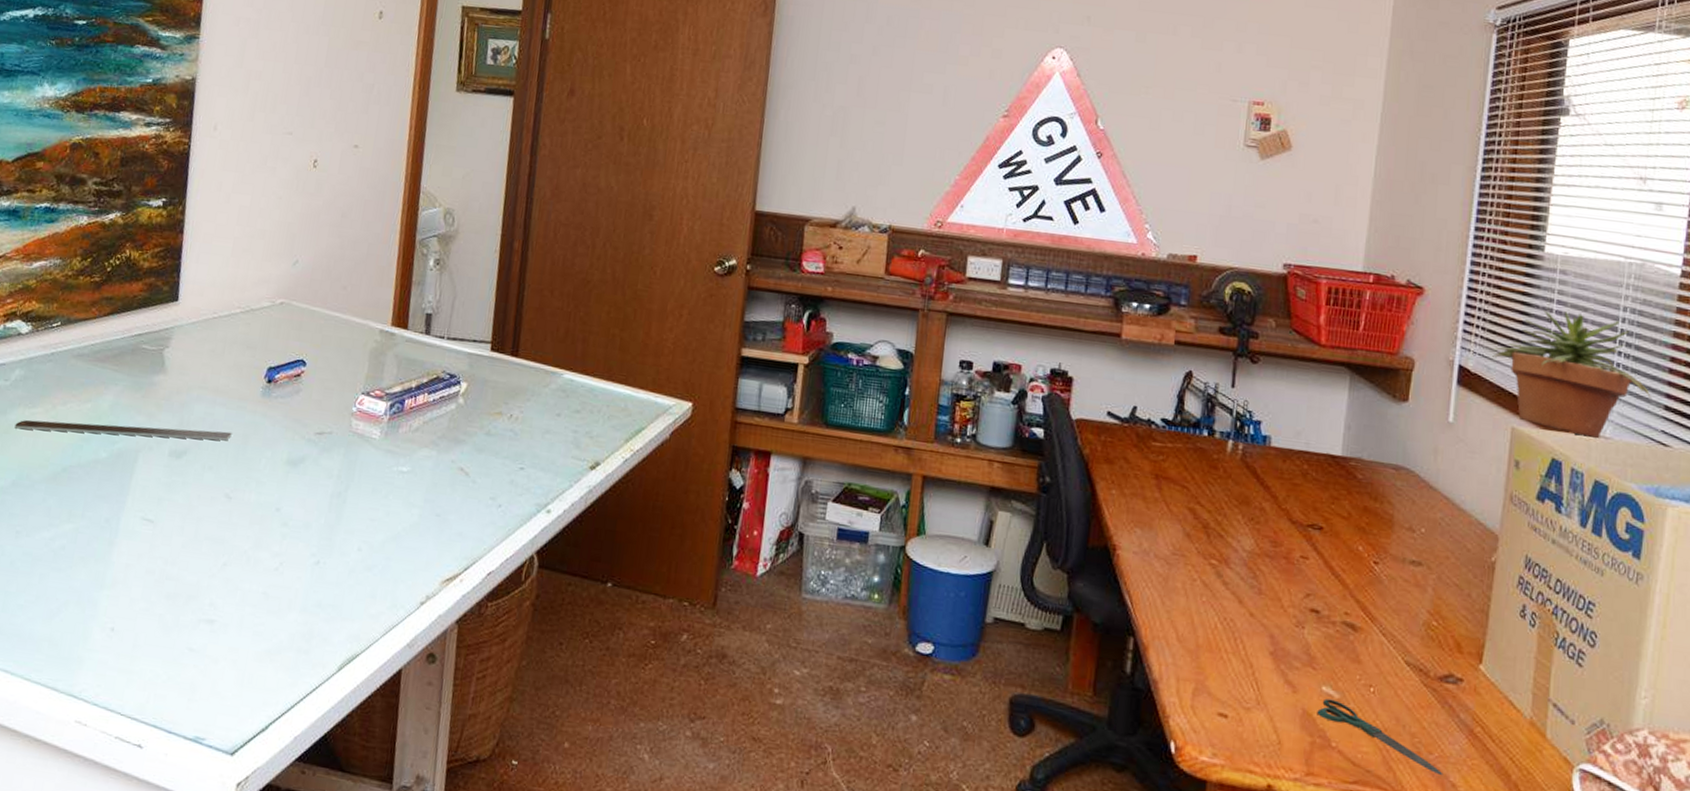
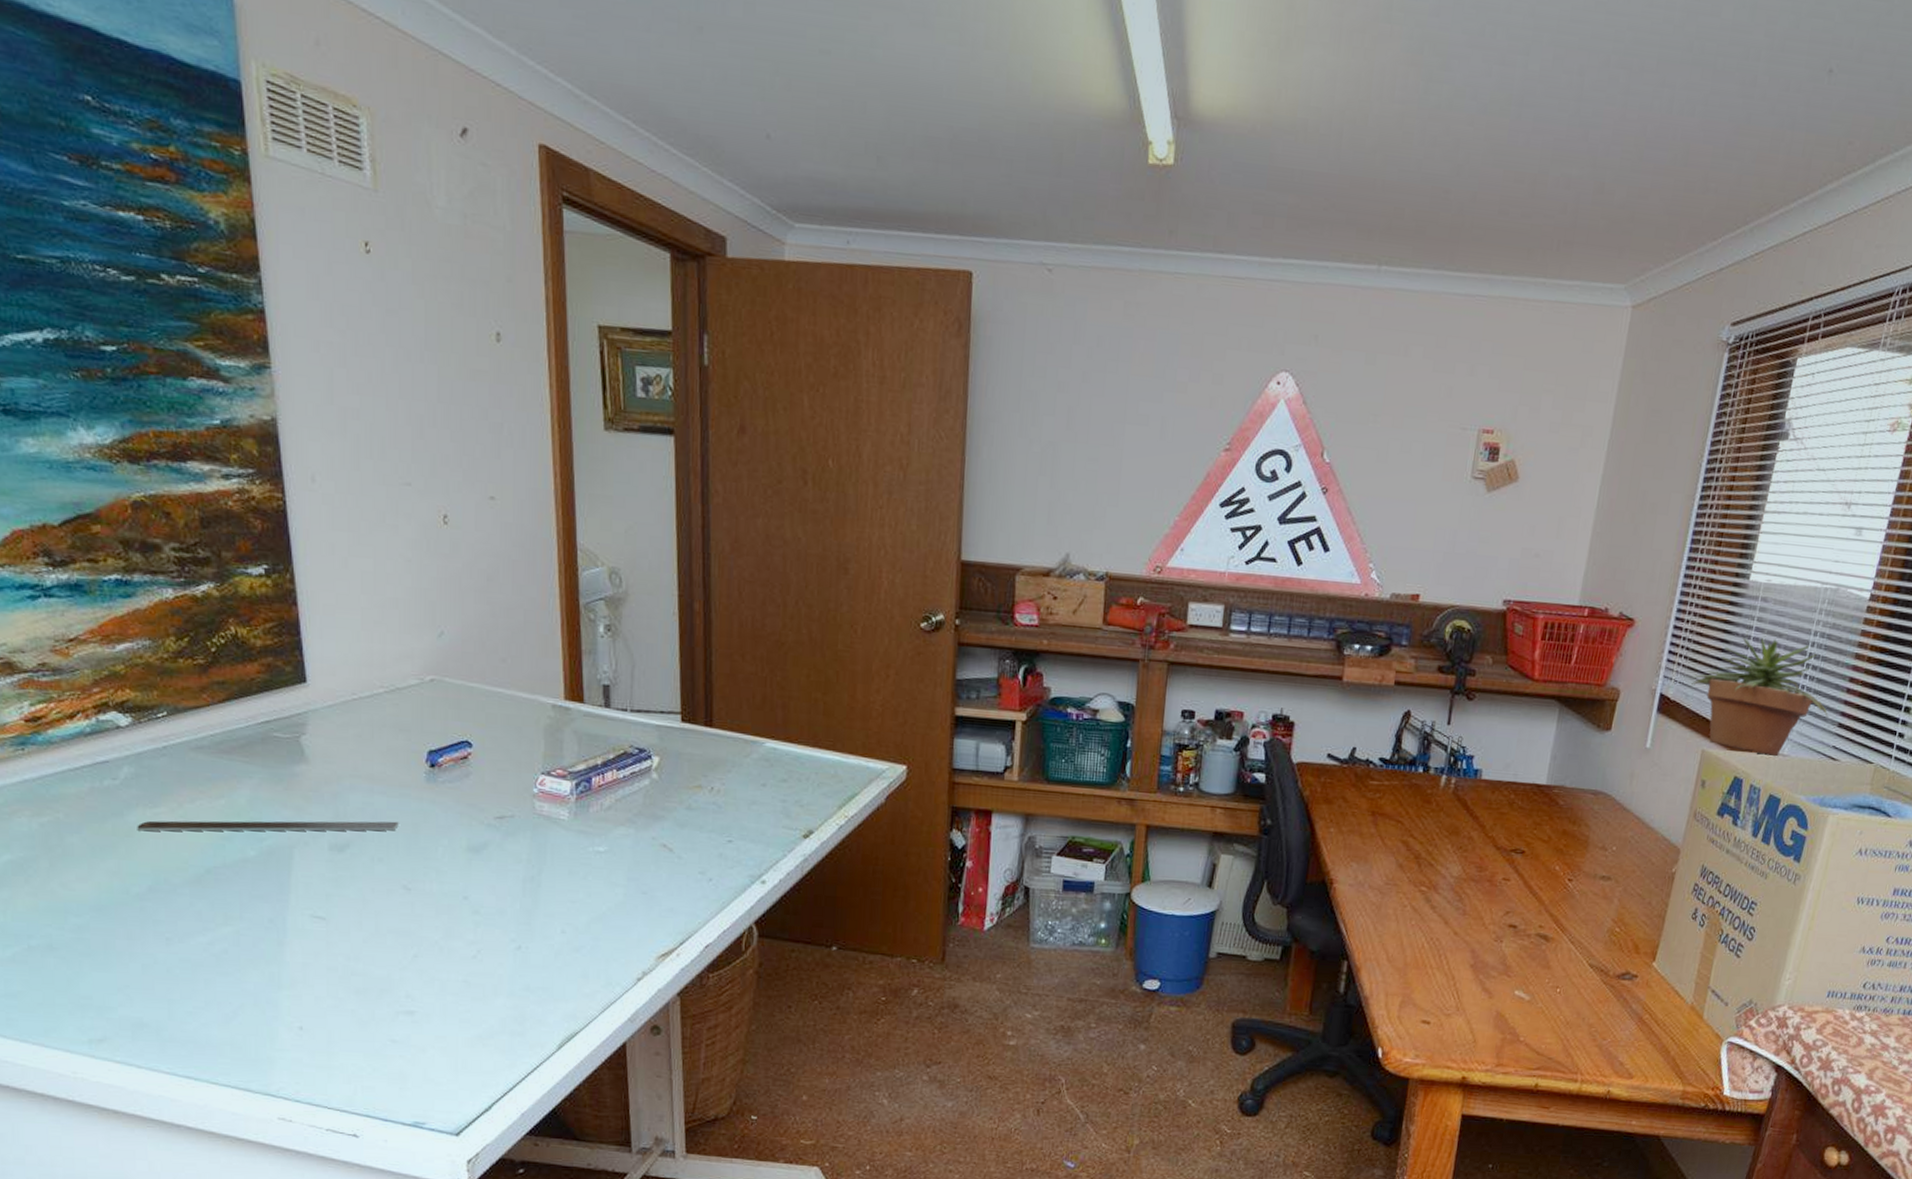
shears: present [1317,698,1443,776] -> none [1509,1001,1614,1057]

